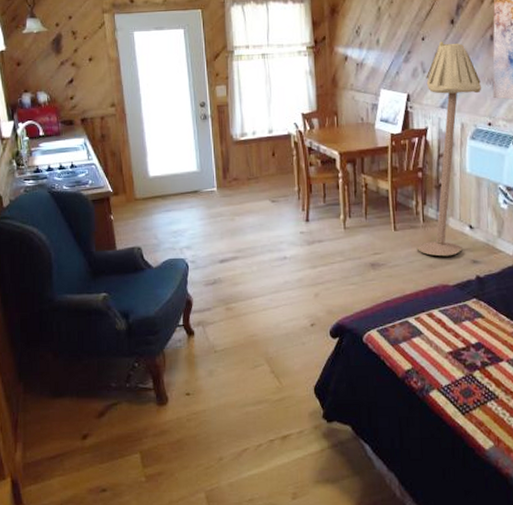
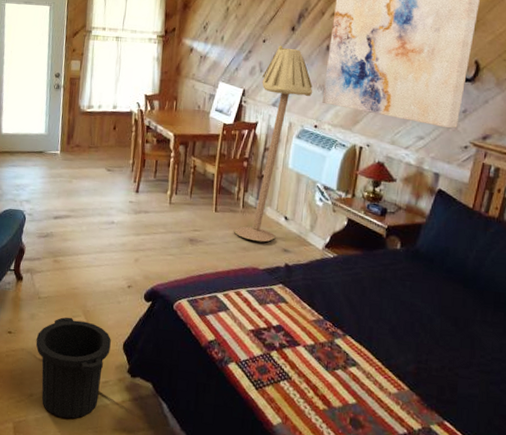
trash can: none [218,368,301,479] -> present [35,317,111,419]

